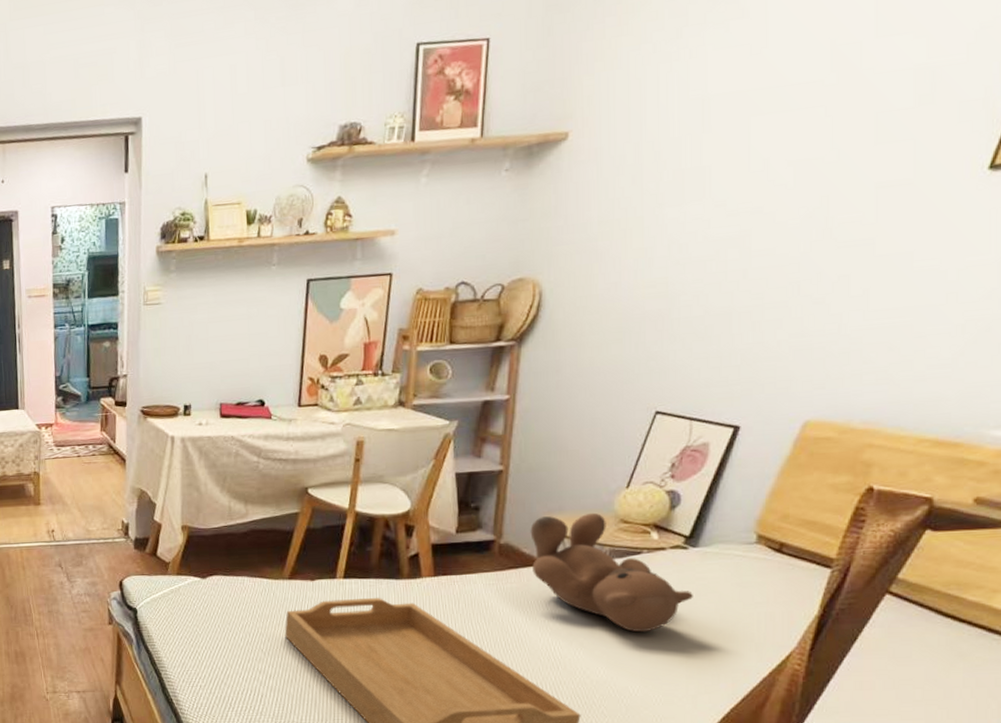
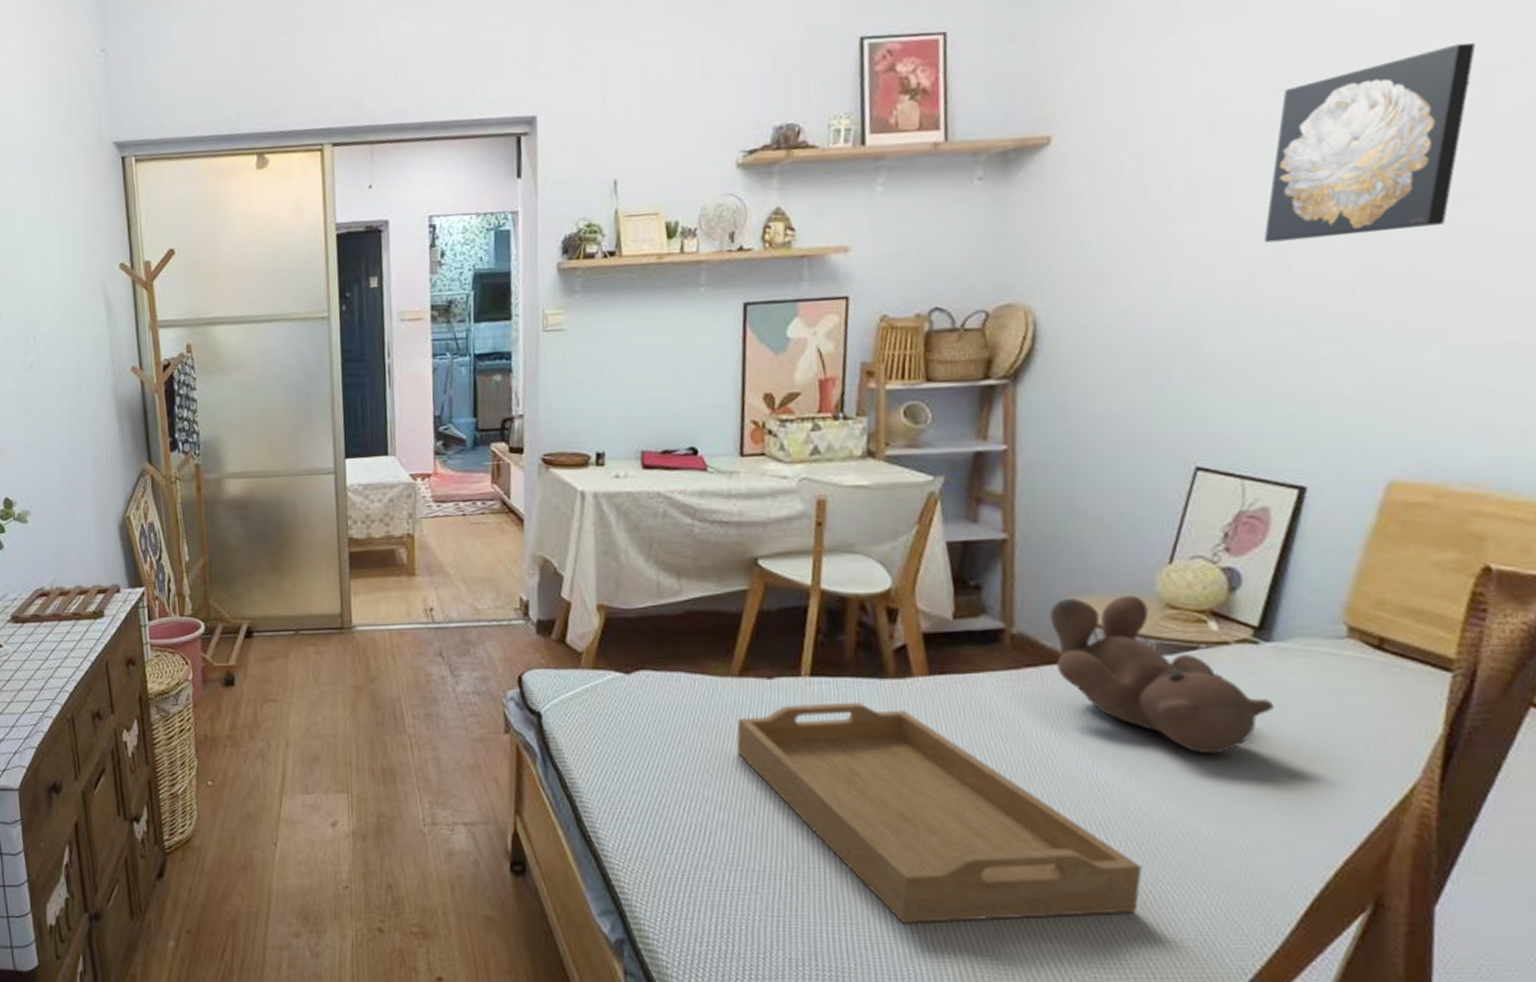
wall art: none [733,45,930,224] -> present [1264,43,1476,243]

